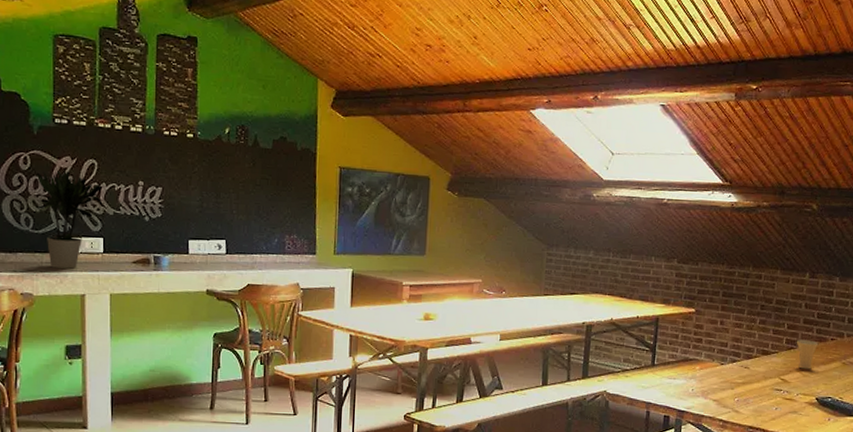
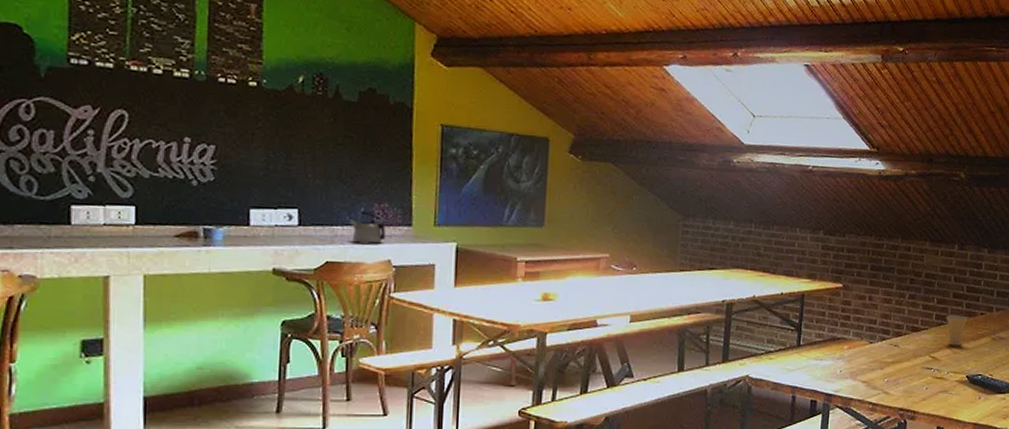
potted plant: present [36,170,102,269] -> none [42,122,134,245]
kettle: none [266,242,295,270] -> present [350,211,386,245]

